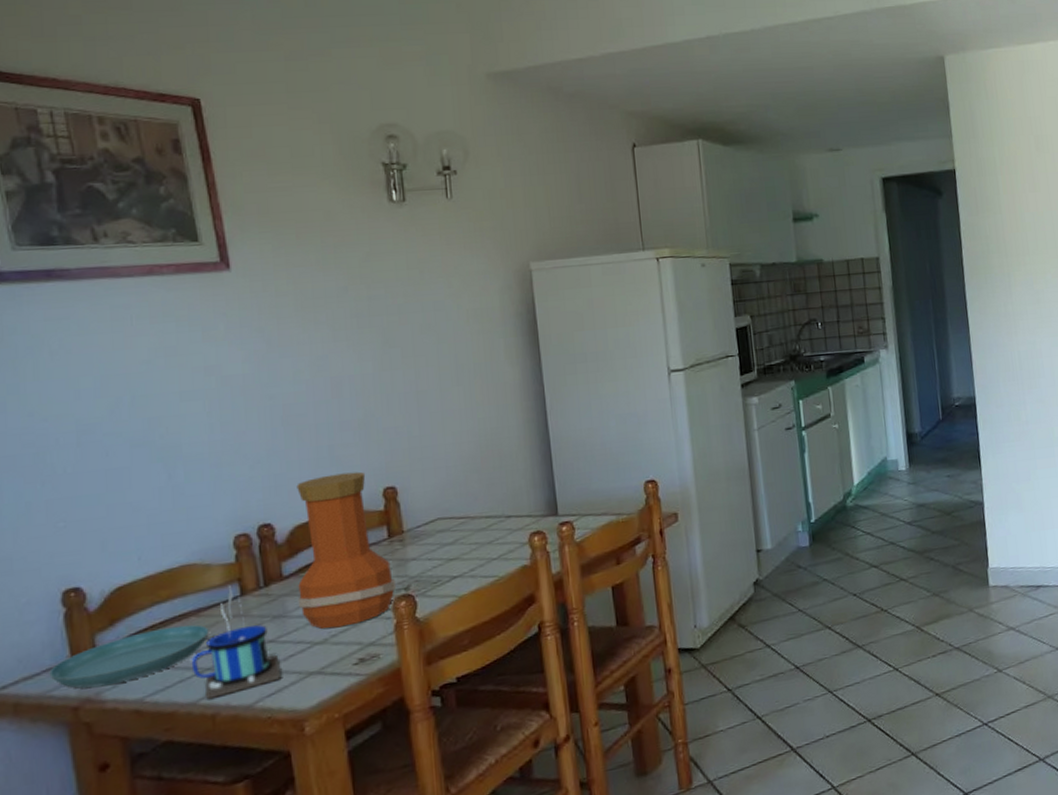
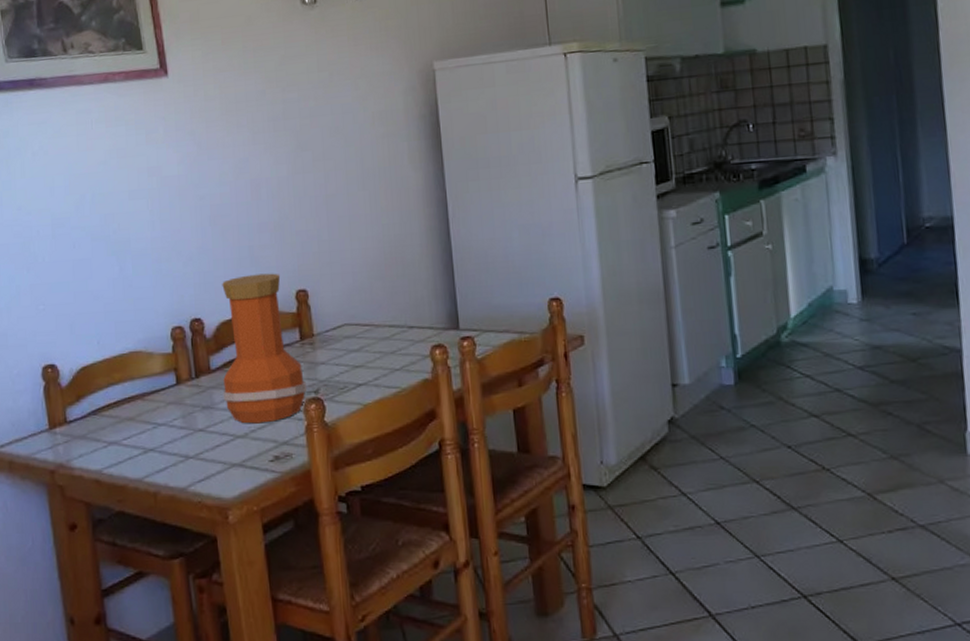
saucer: present [49,624,209,689] -> none [33,407,152,455]
mug: present [191,584,281,699] -> none [138,373,209,477]

